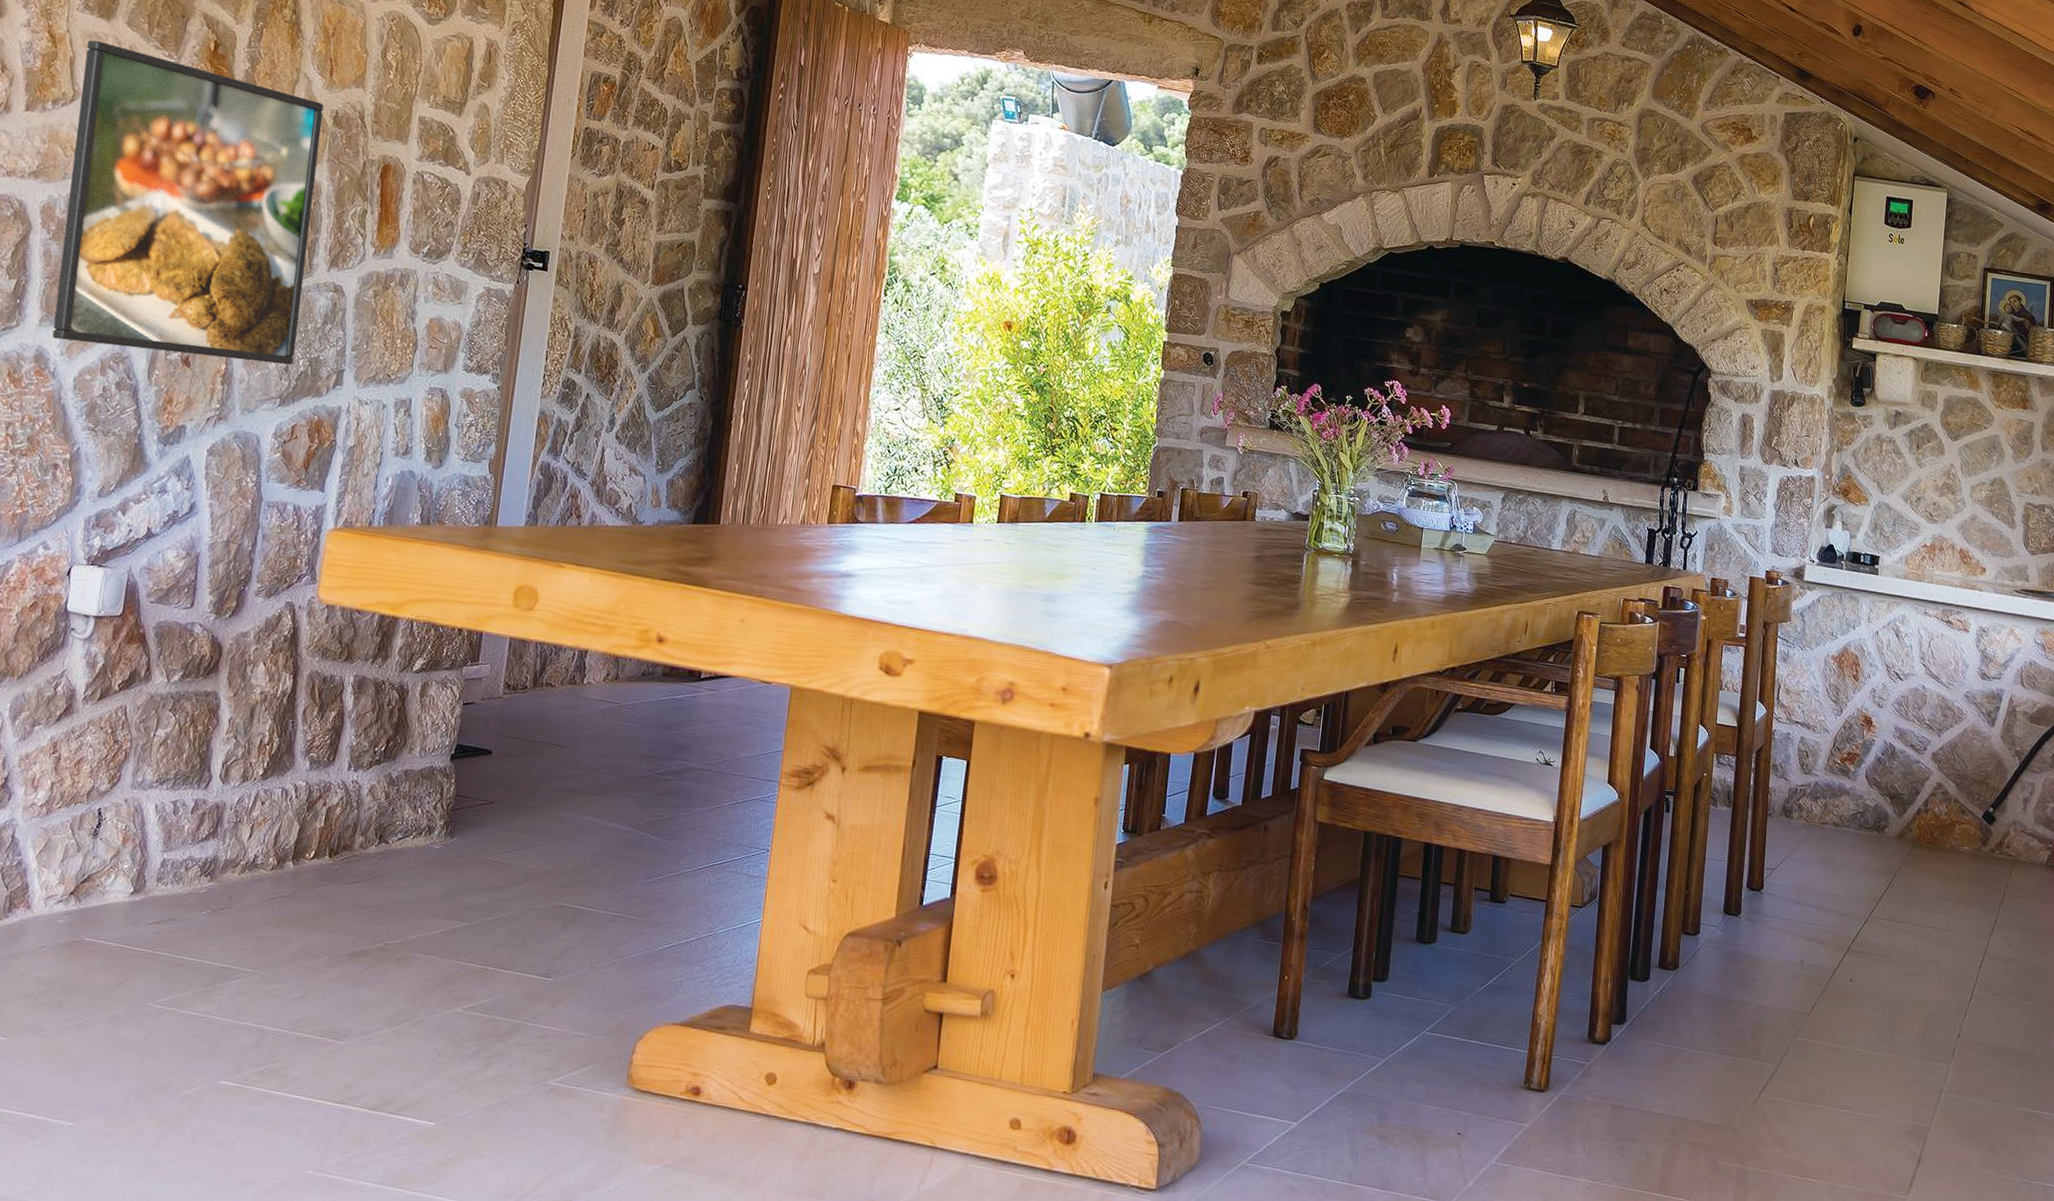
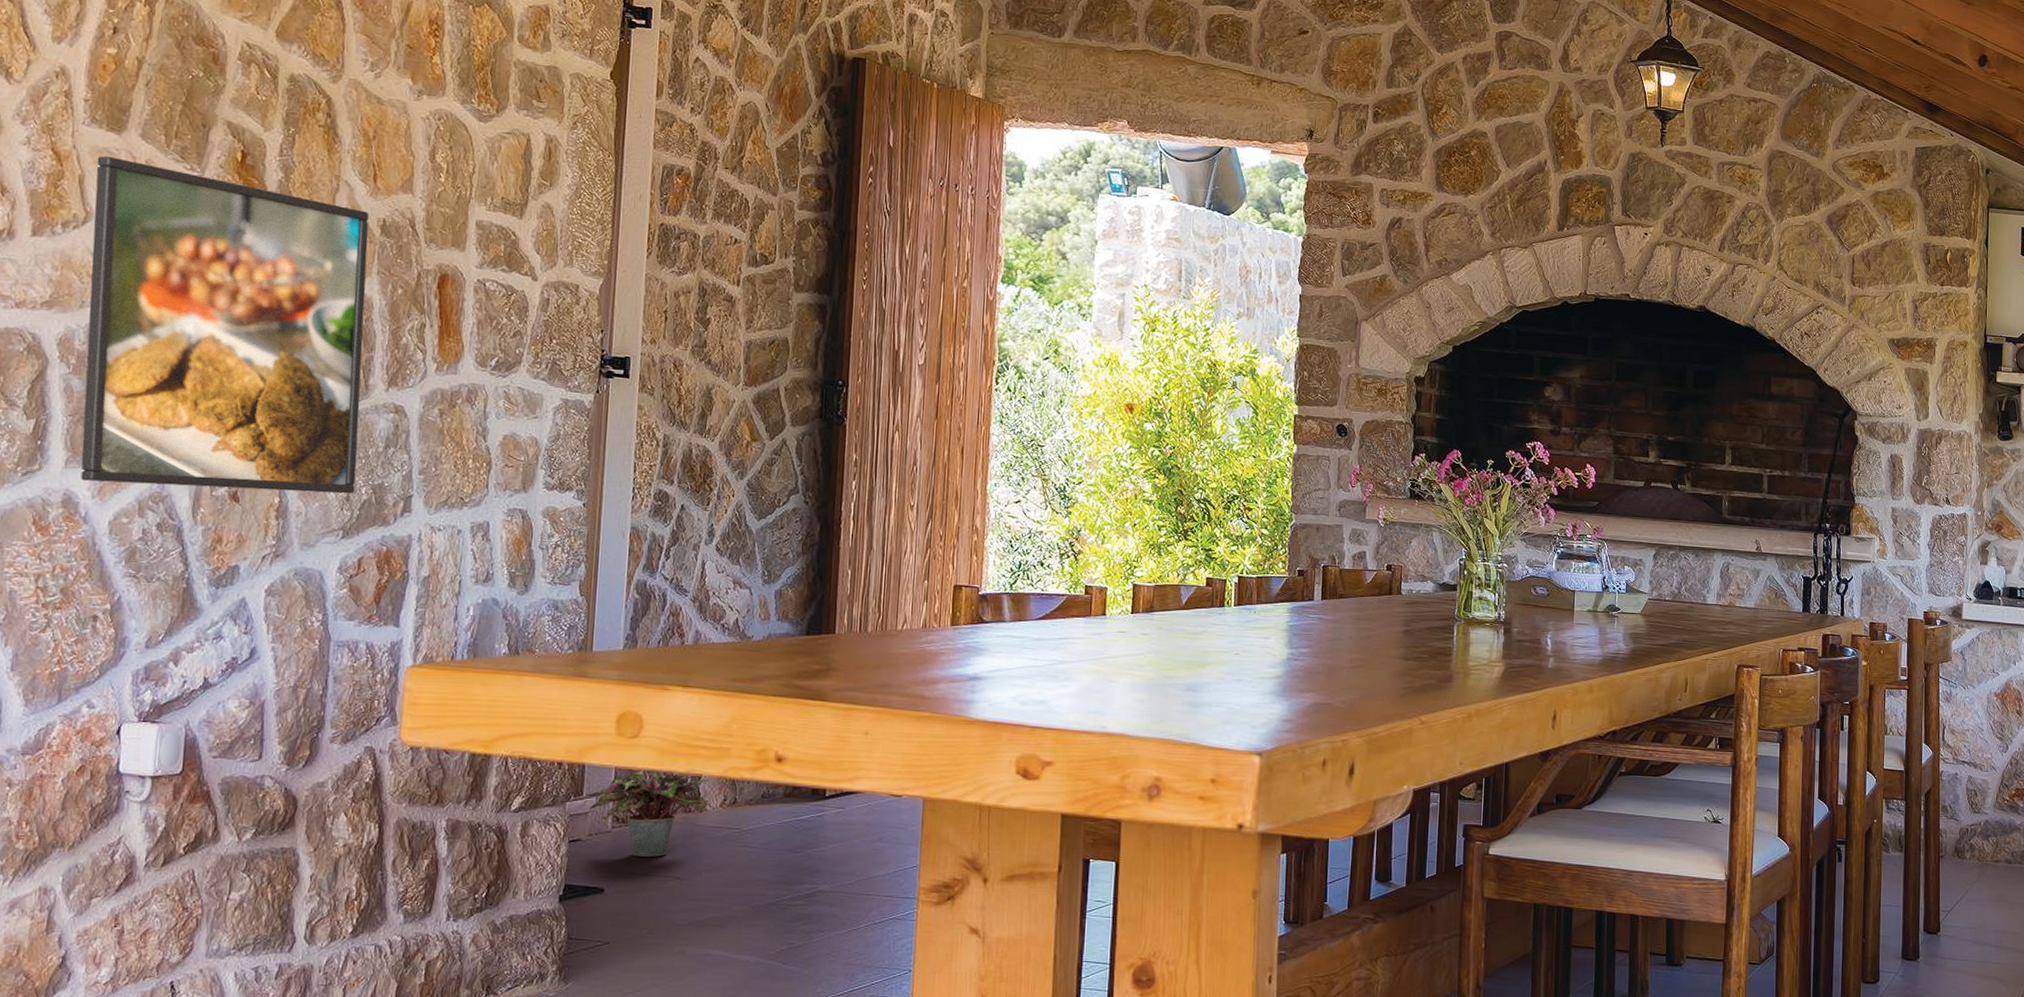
potted plant: none [478,641,595,724] -> present [582,771,711,857]

